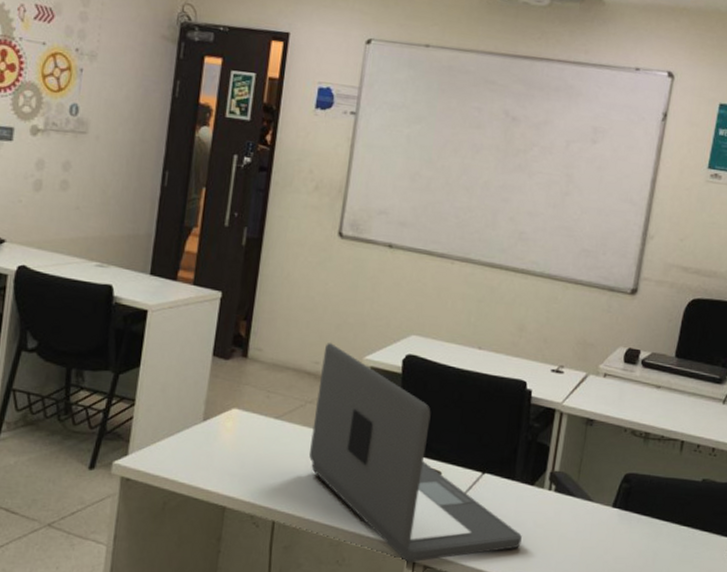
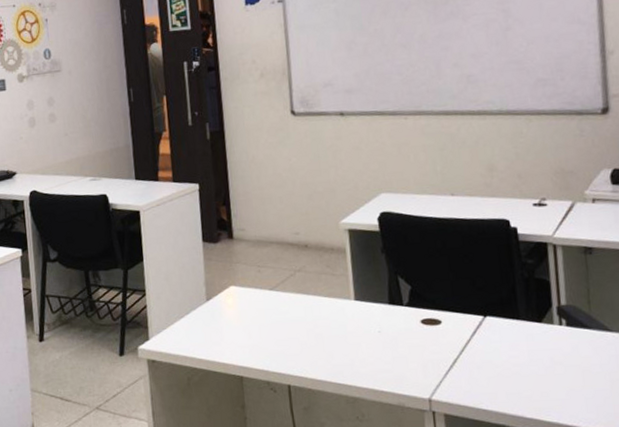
laptop: present [308,343,522,562] -> none [301,213,542,412]

